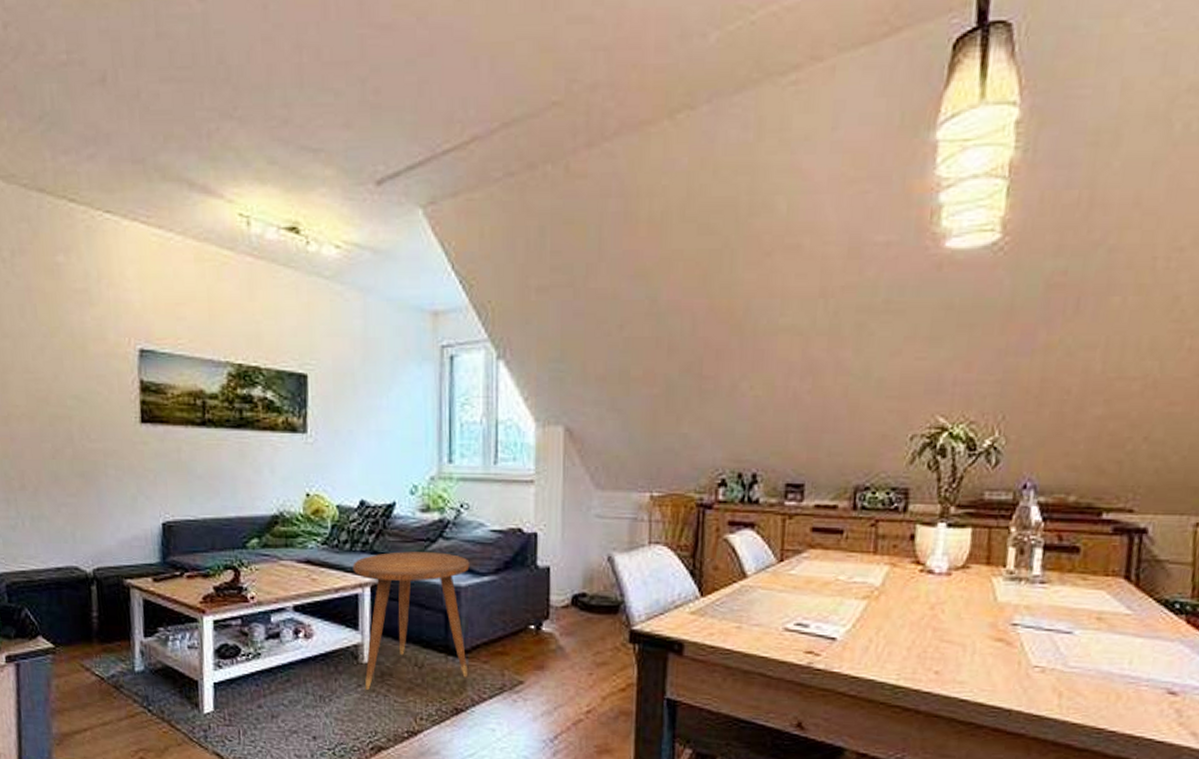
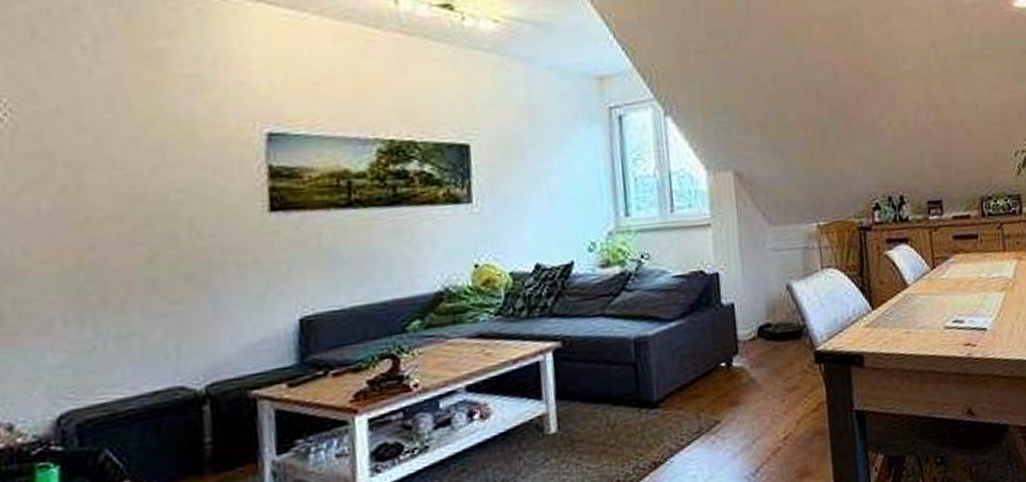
side table: present [353,551,470,690] -> none [531,305,663,463]

